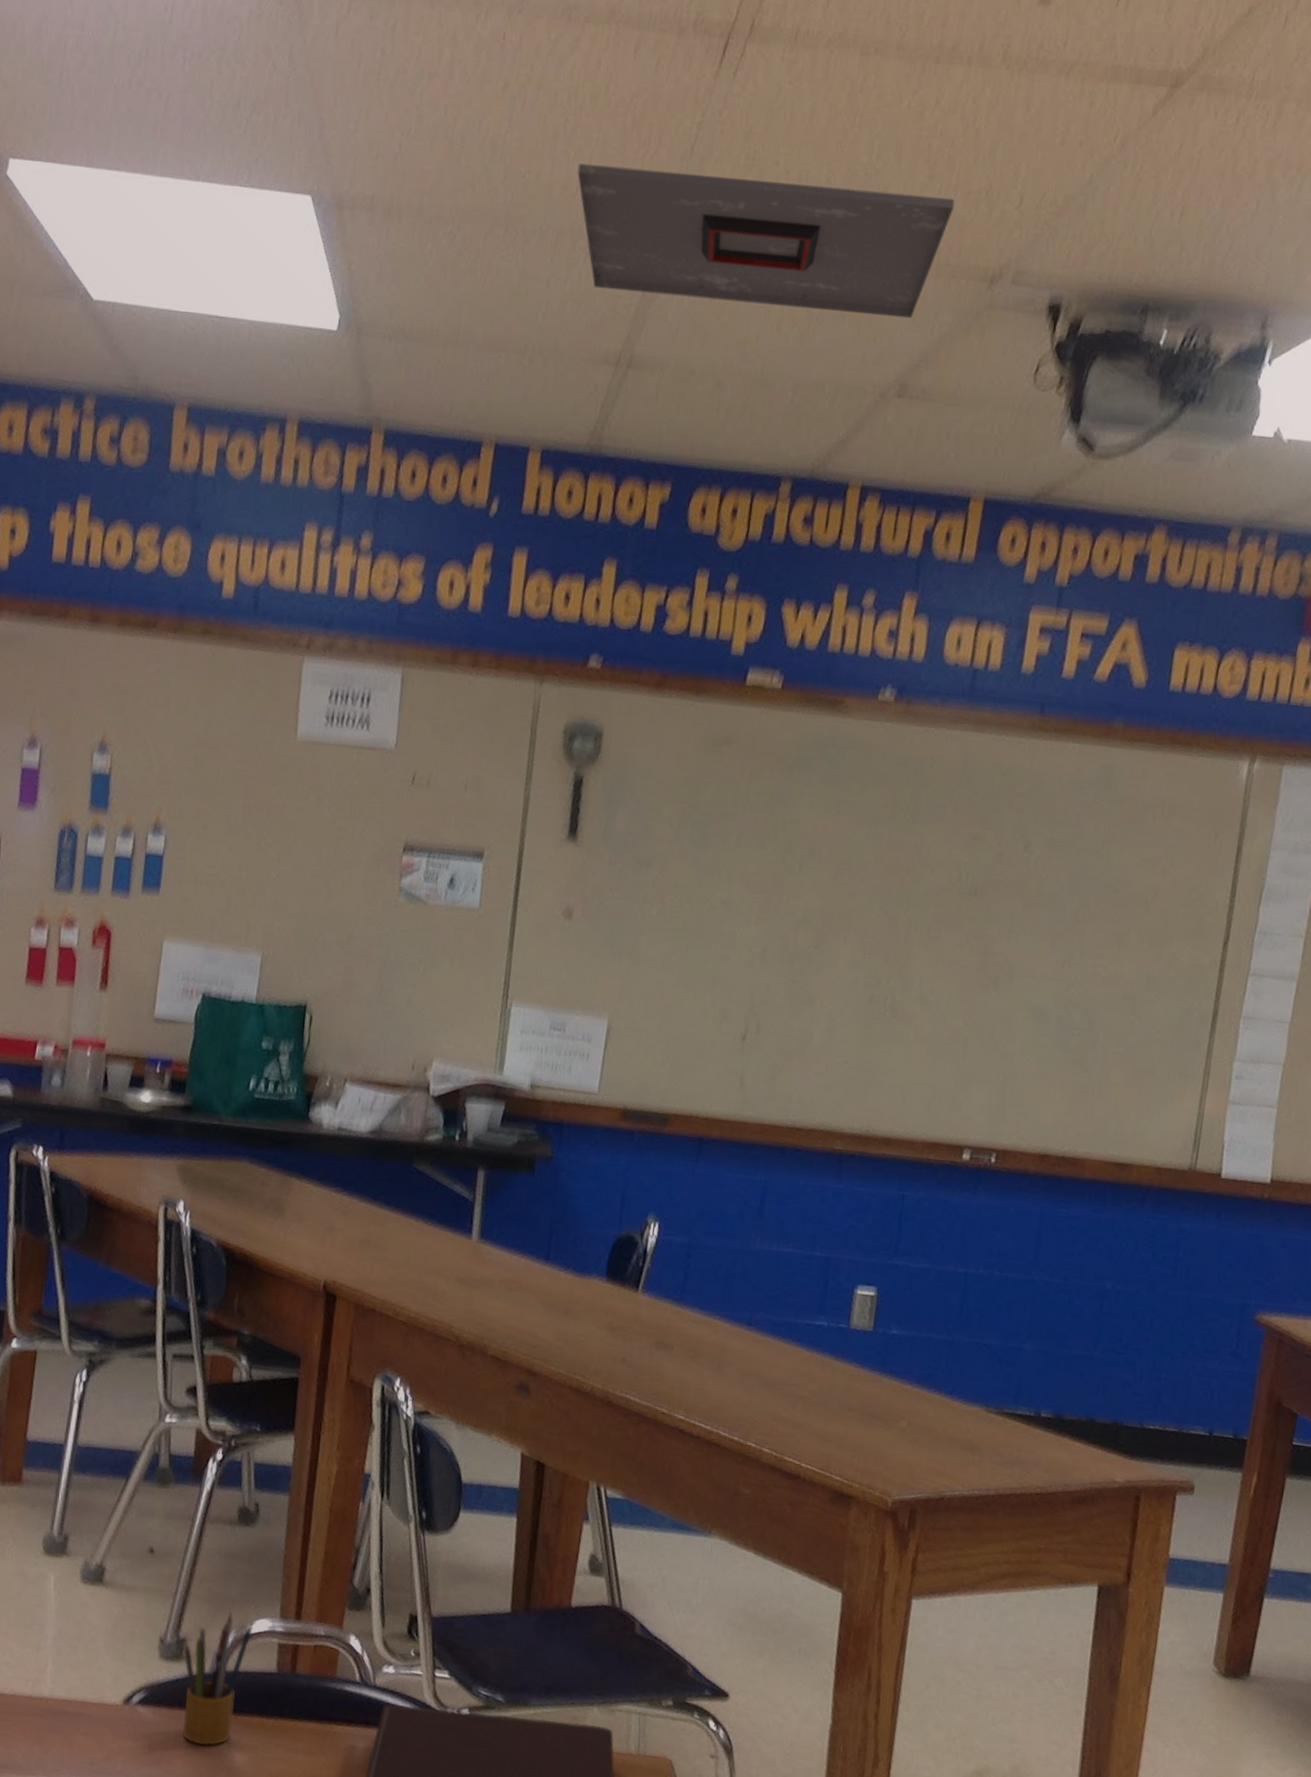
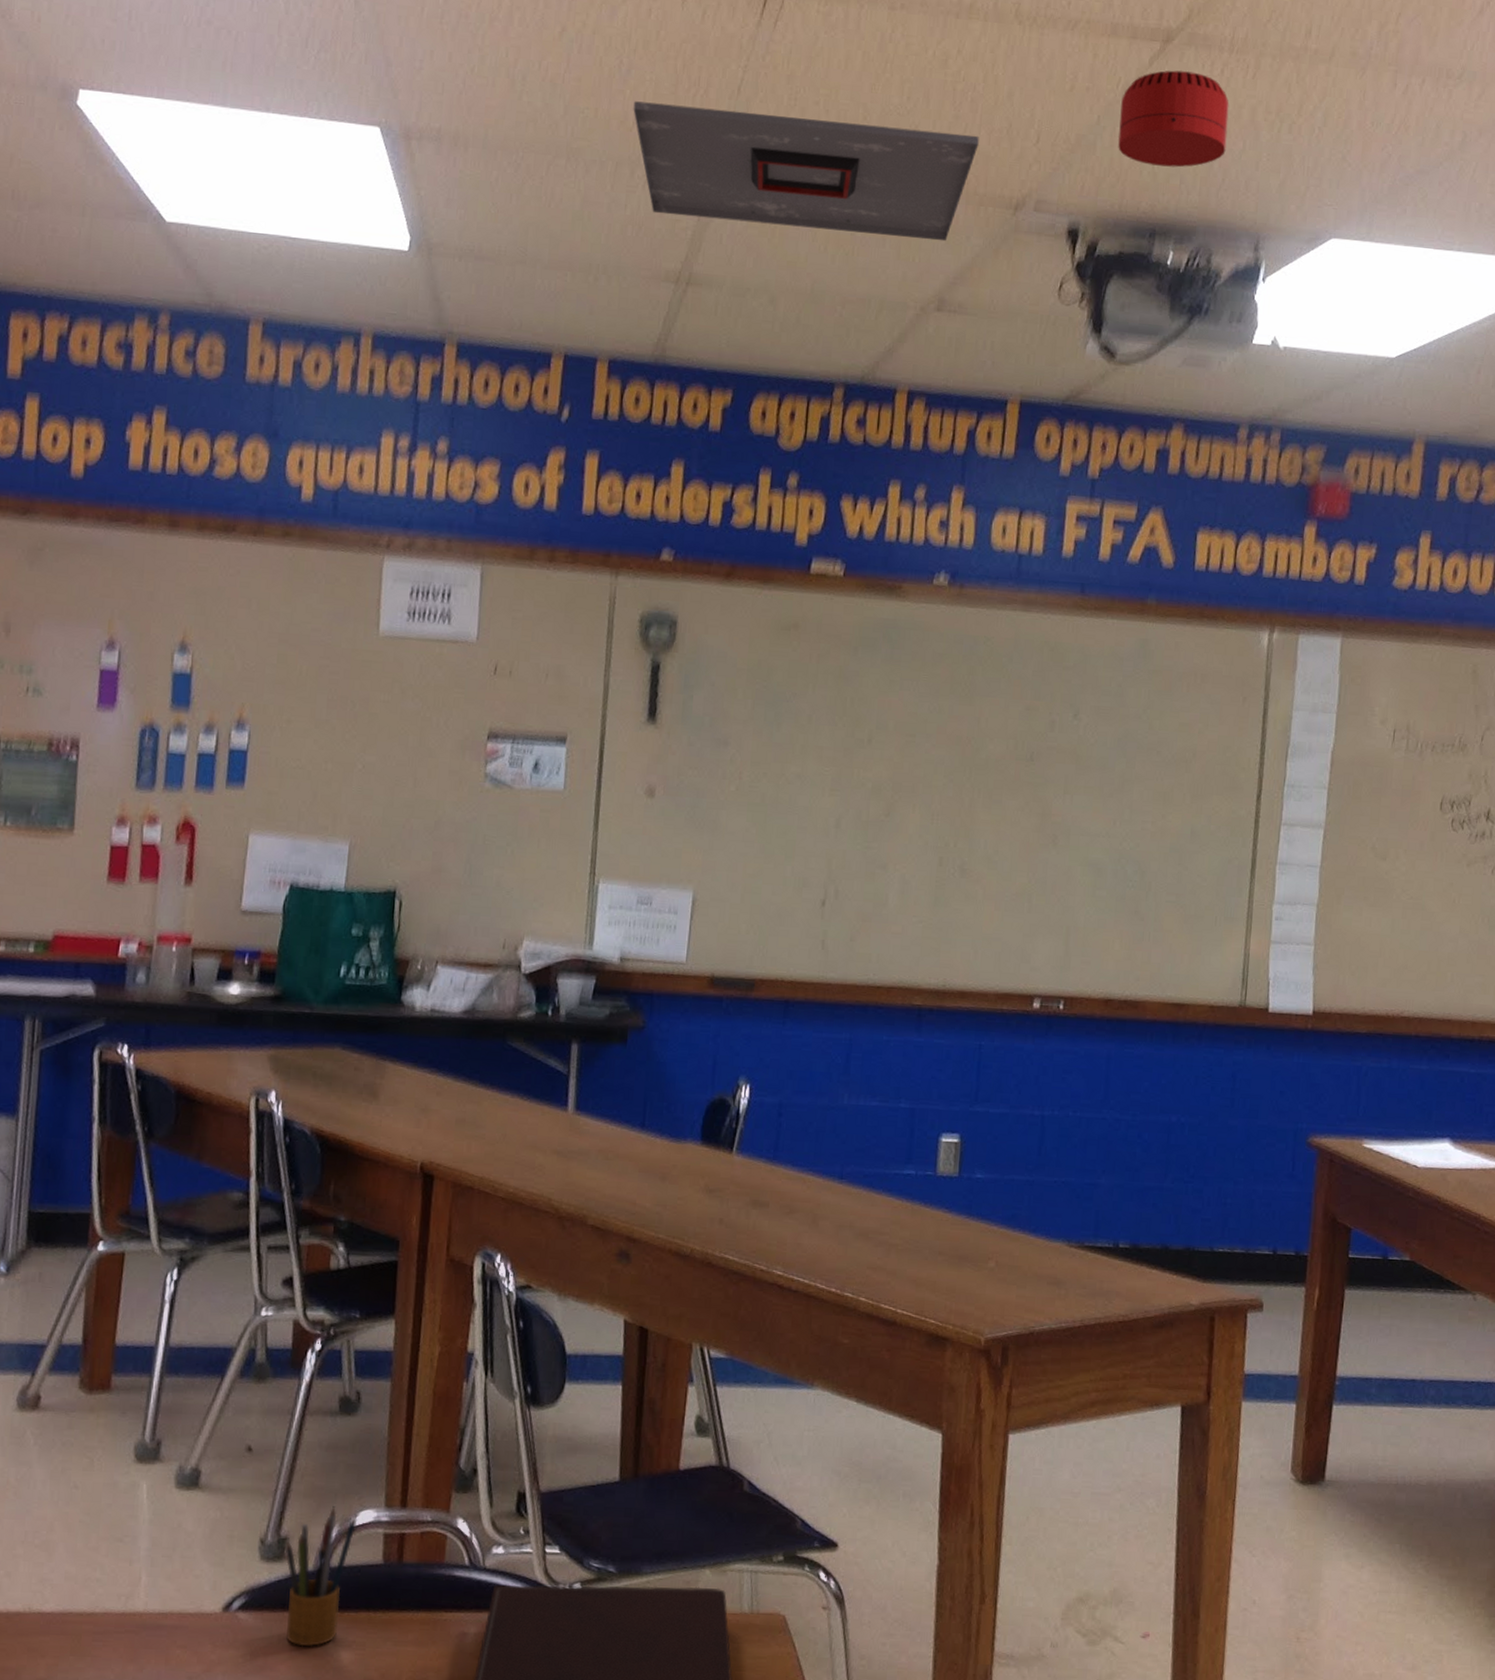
smoke detector: none [1111,119,1243,233] -> present [1118,70,1229,168]

